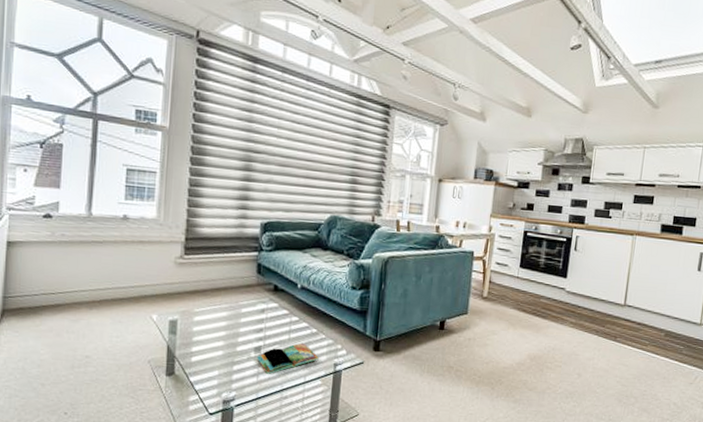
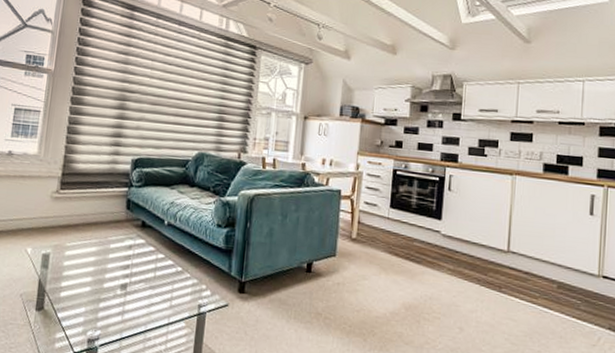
book: present [257,343,319,374] -> none [123,282,183,313]

